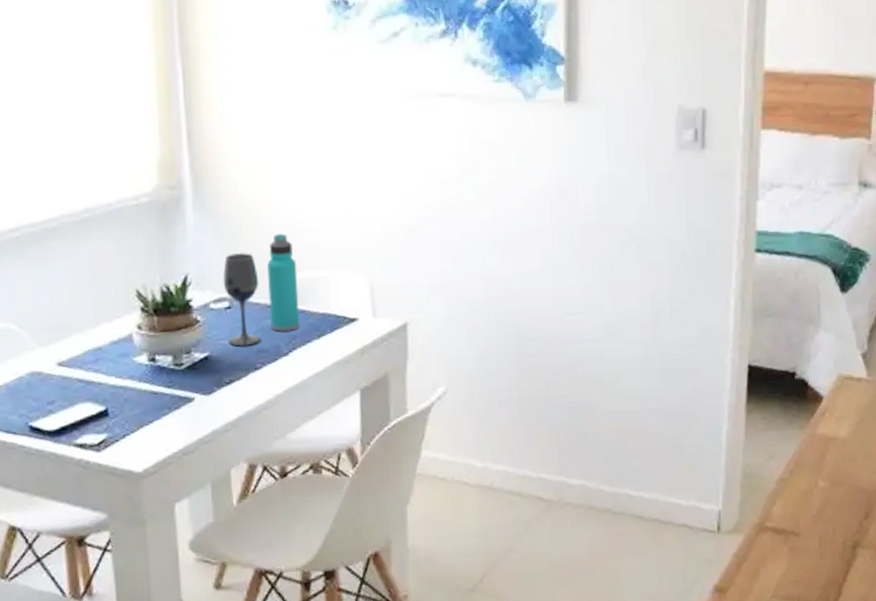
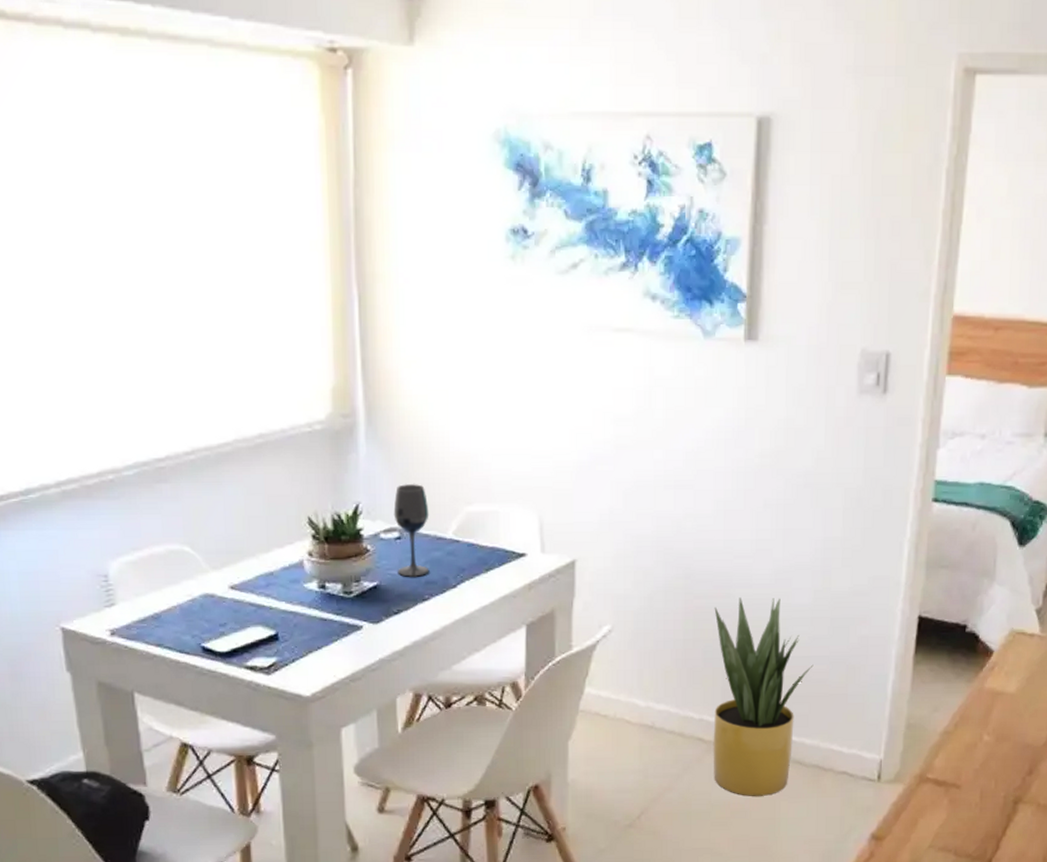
water bottle: present [266,233,300,332] -> none [437,466,469,565]
planter: none [547,353,648,554] -> present [713,597,814,796]

